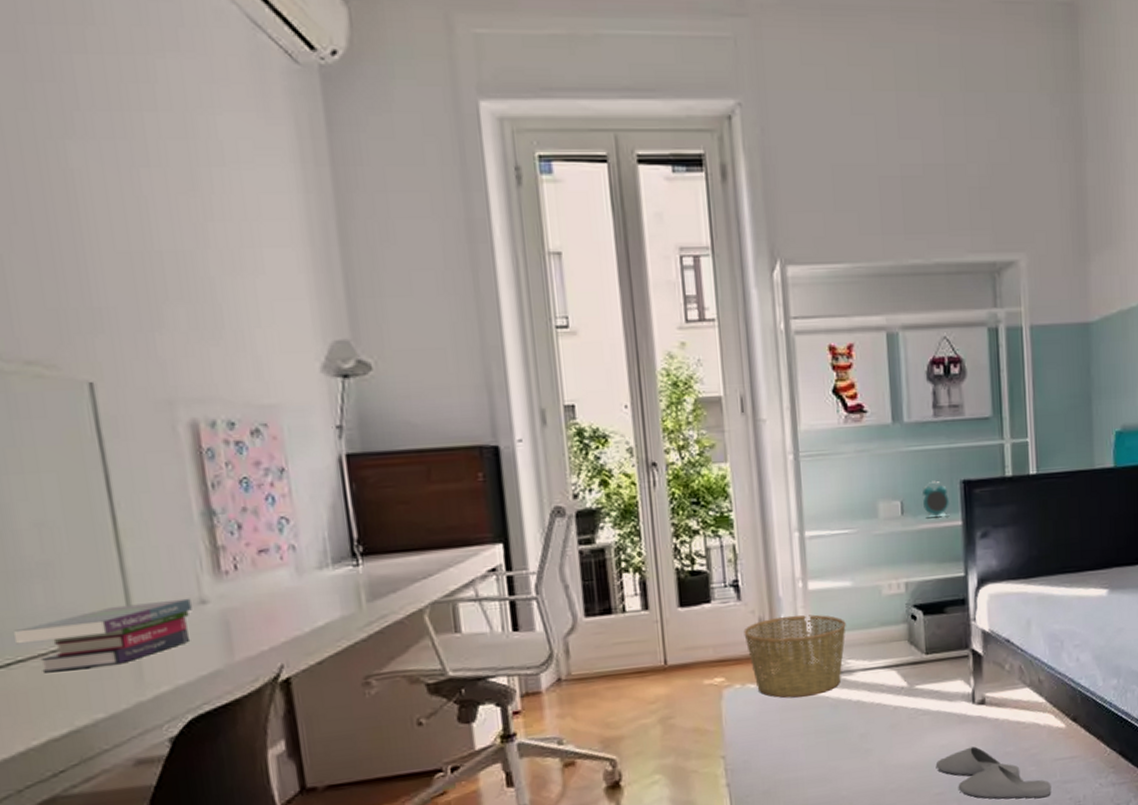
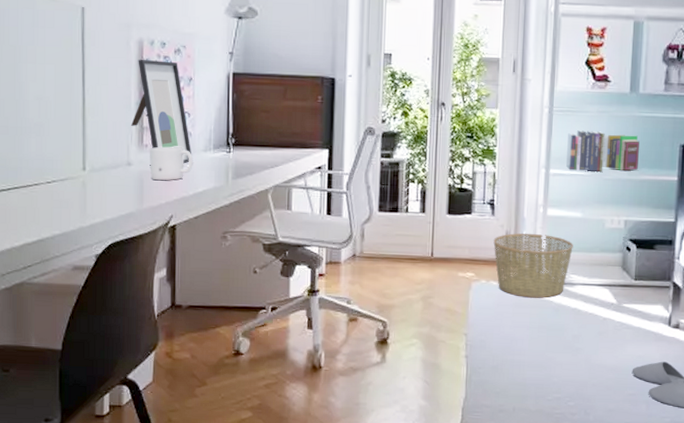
books: present [12,598,192,673] -> none [14,159,122,199]
picture frame: none [194,447,301,591] -> present [130,59,192,164]
mug: none [231,567,305,620] -> present [149,146,193,181]
books: none [822,476,871,530] -> present [566,130,605,172]
books: none [867,475,913,522] -> present [602,134,640,171]
alarm clock: present [922,481,949,517] -> none [647,143,669,172]

